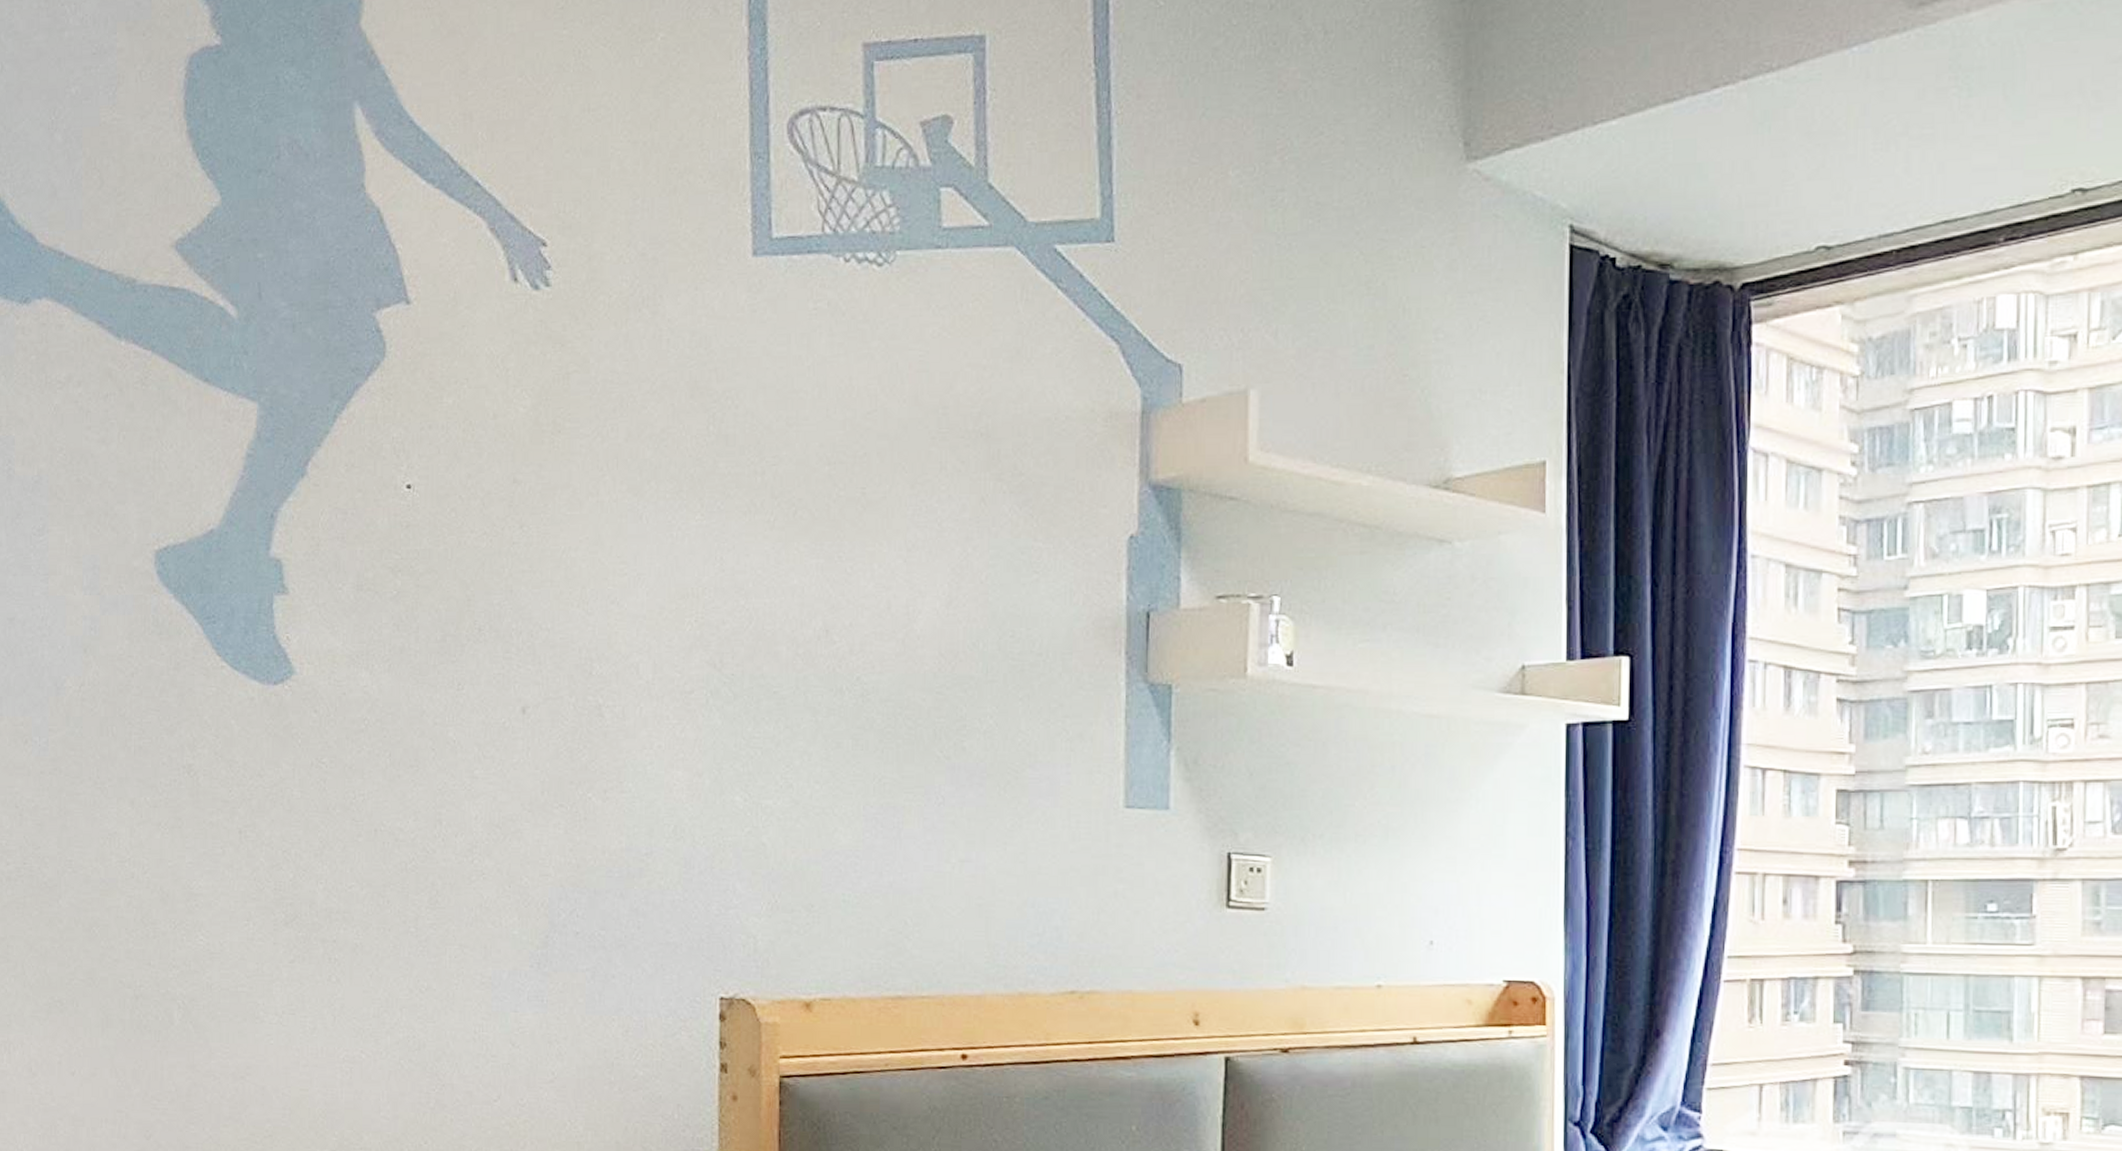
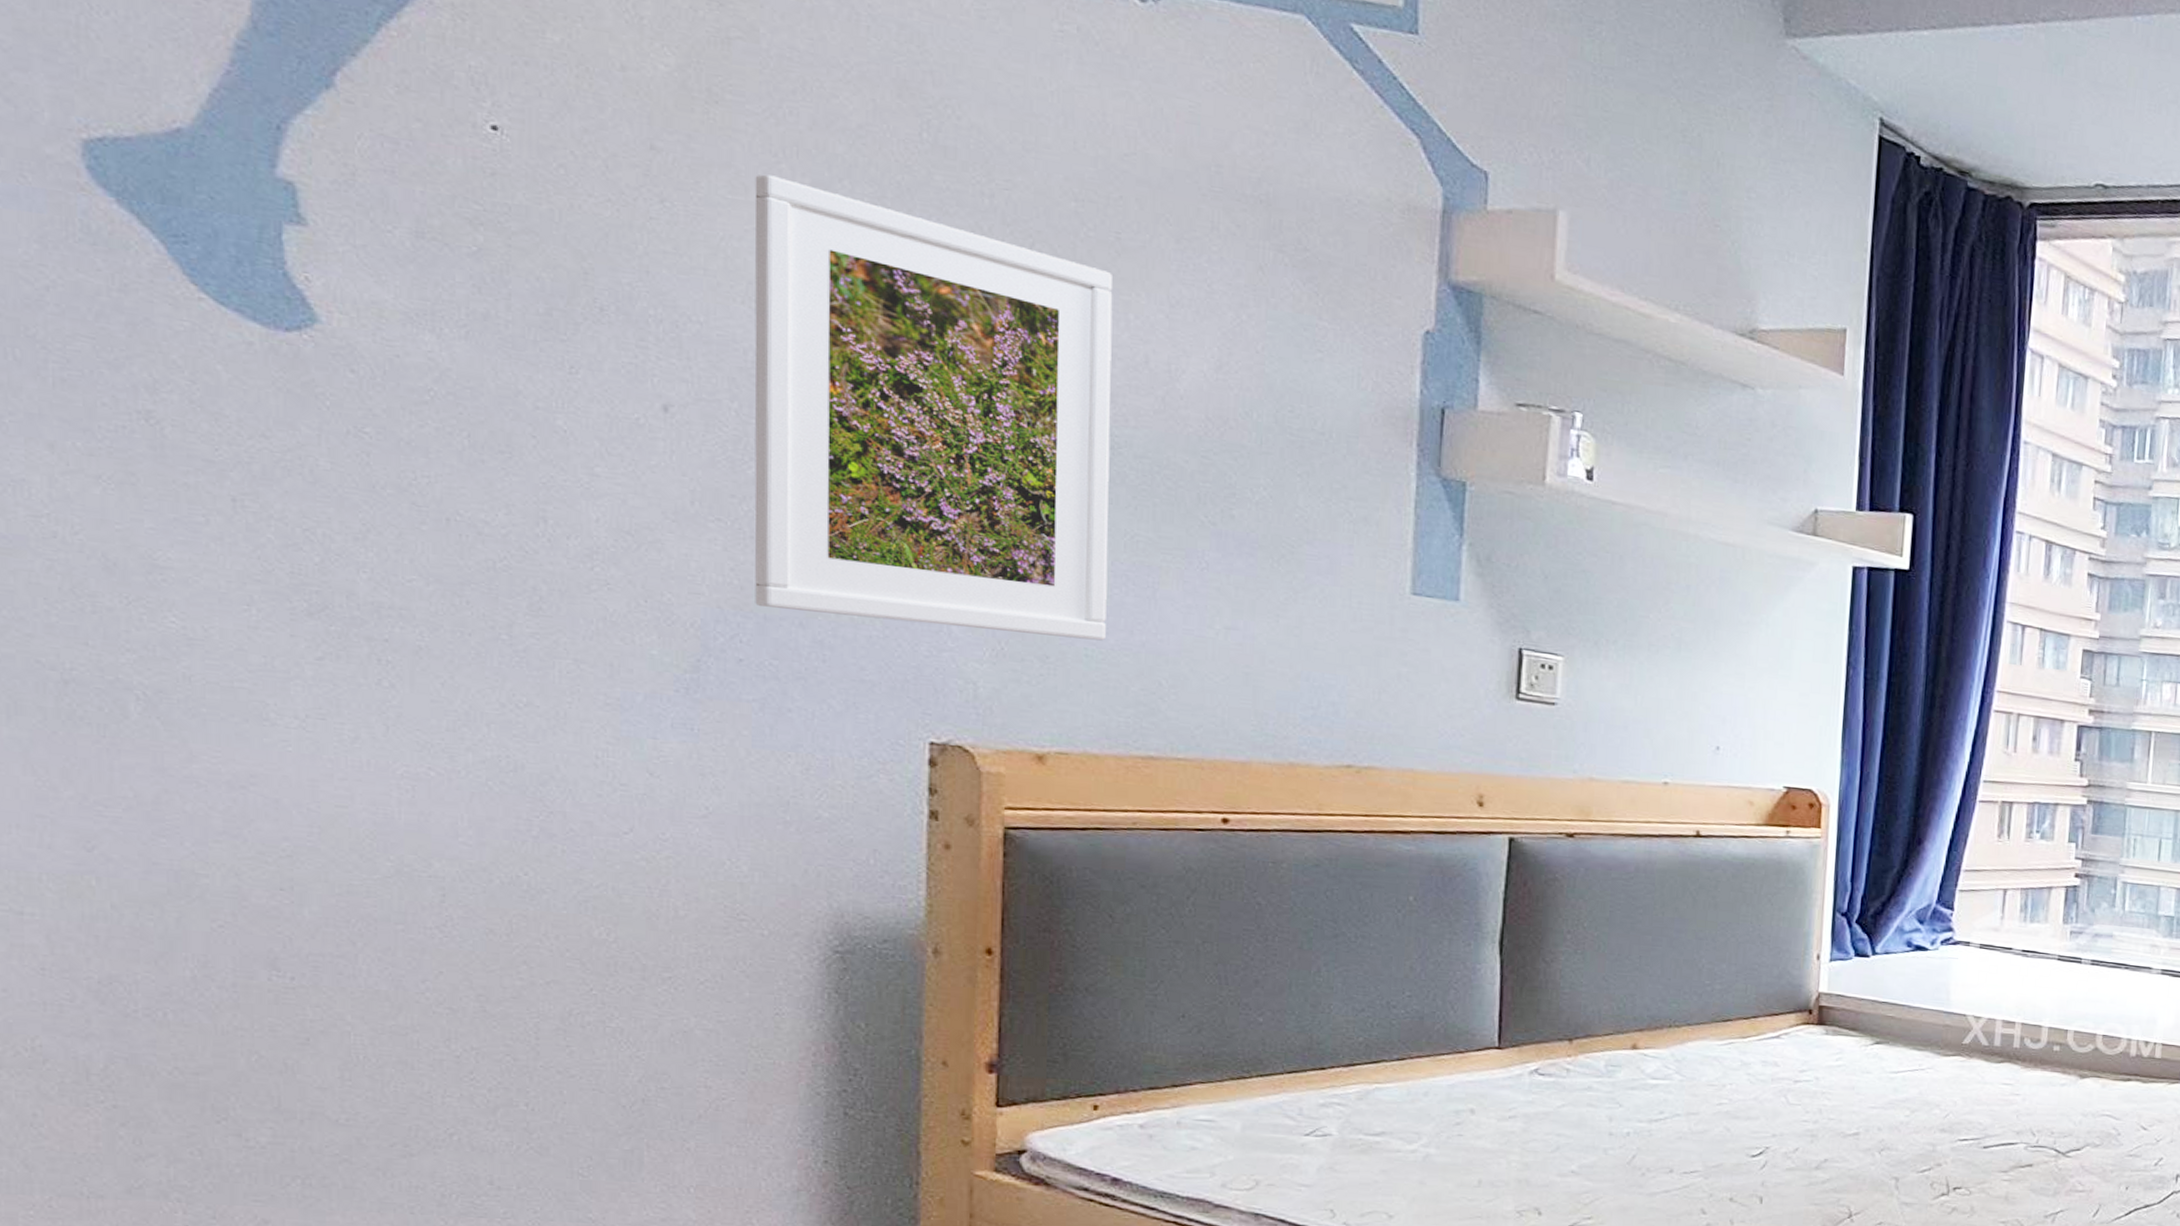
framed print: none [586,488,860,885] -> present [754,174,1113,641]

